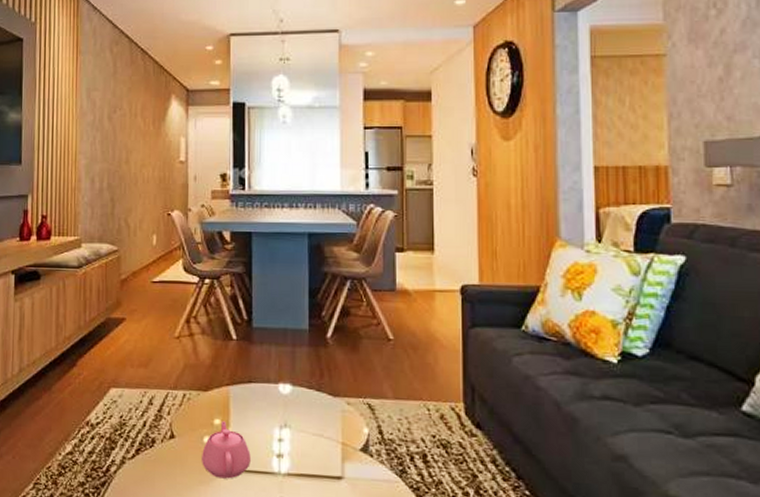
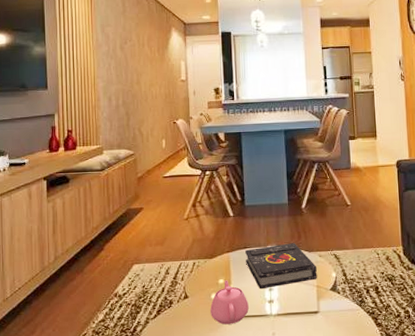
book: none [250,382,343,439] -> present [245,243,317,290]

